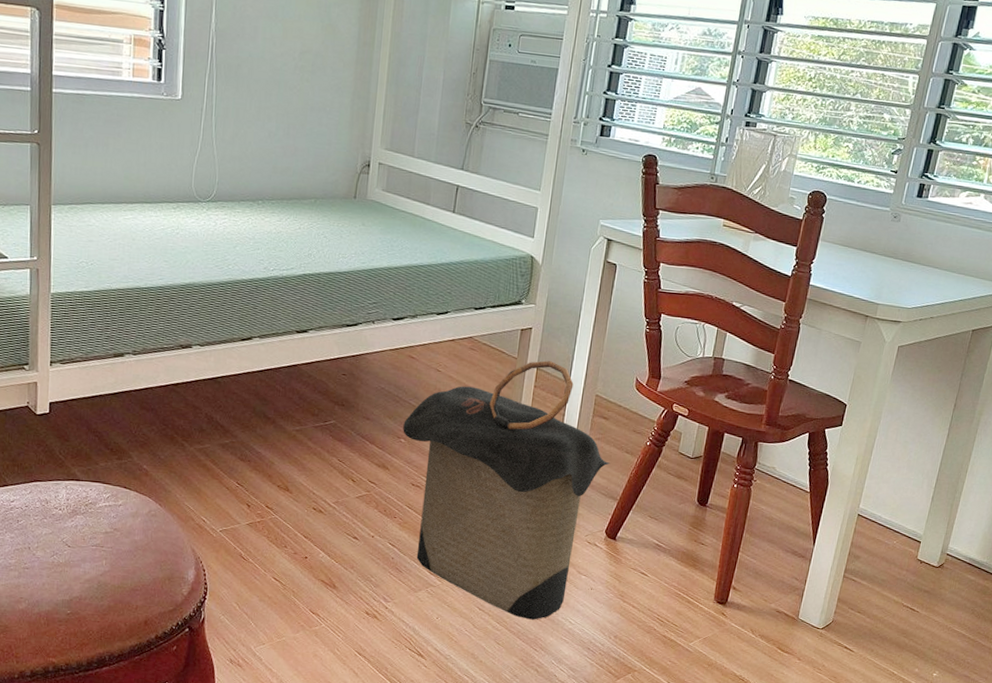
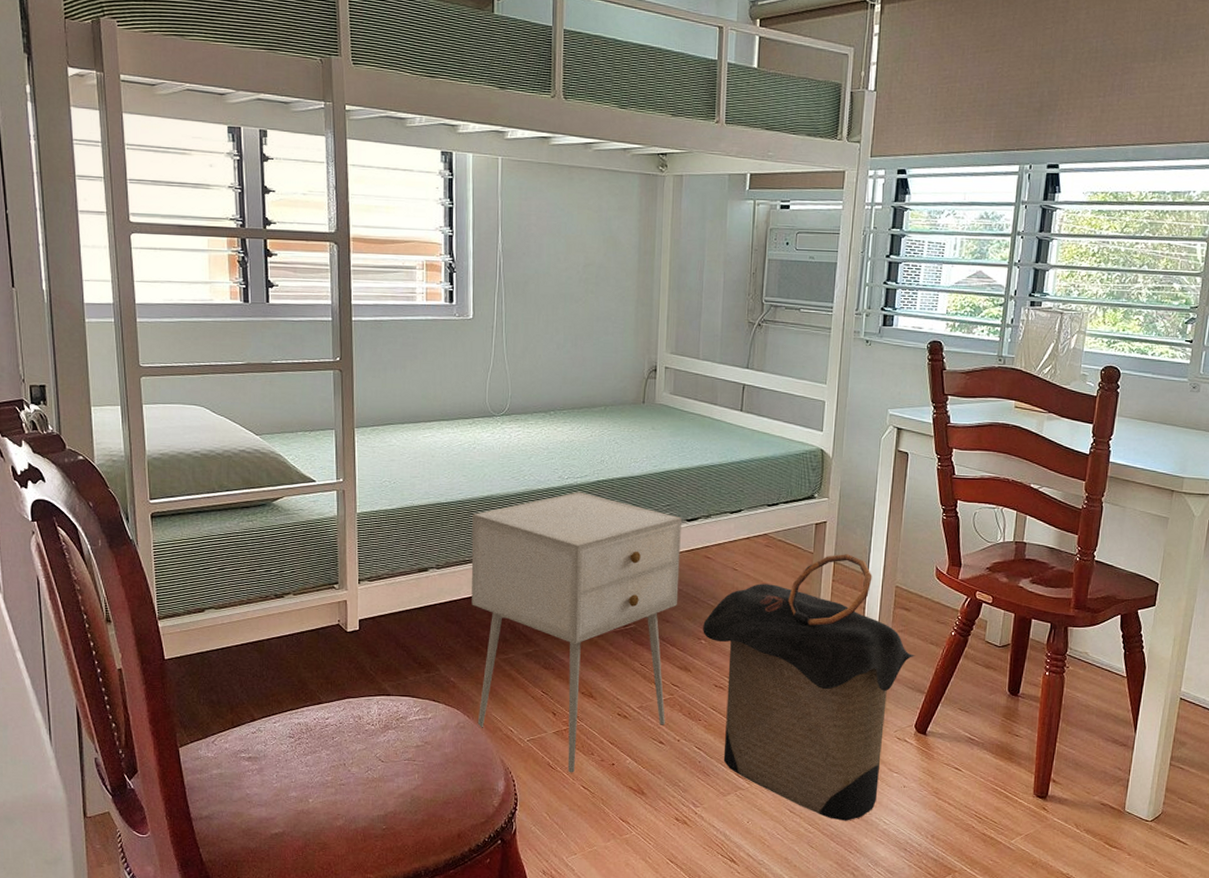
nightstand: none [168,284,388,565] -> present [471,492,682,773]

